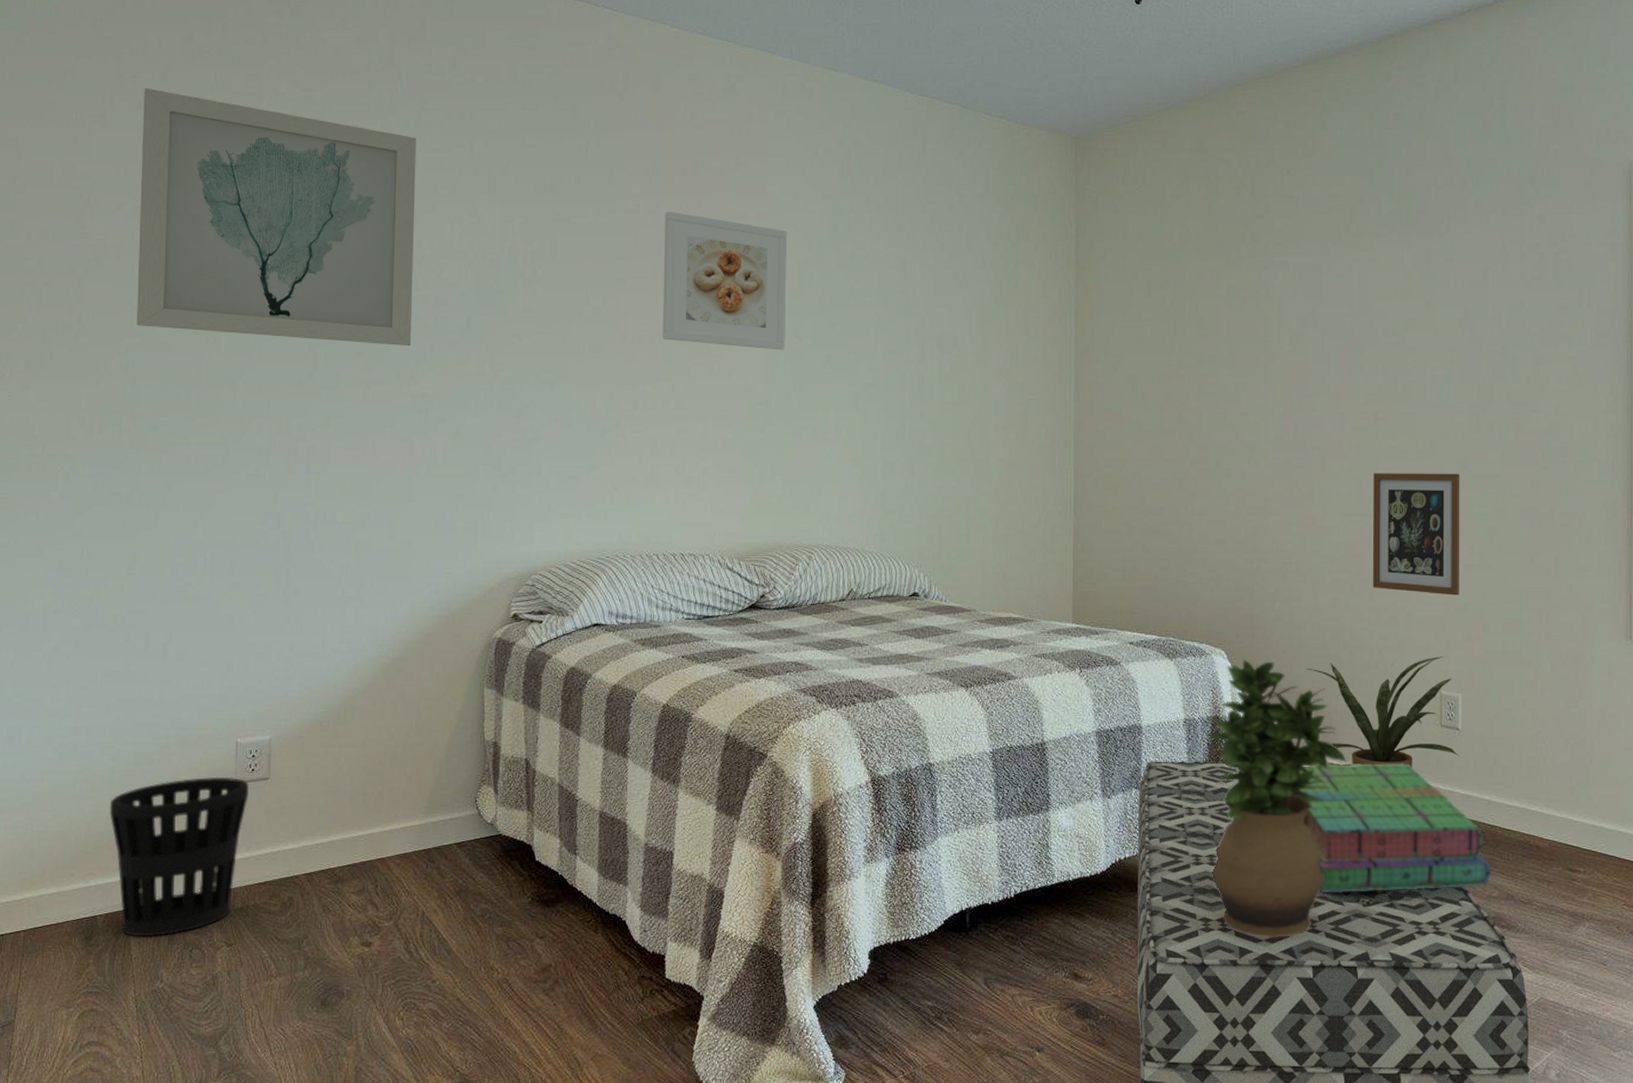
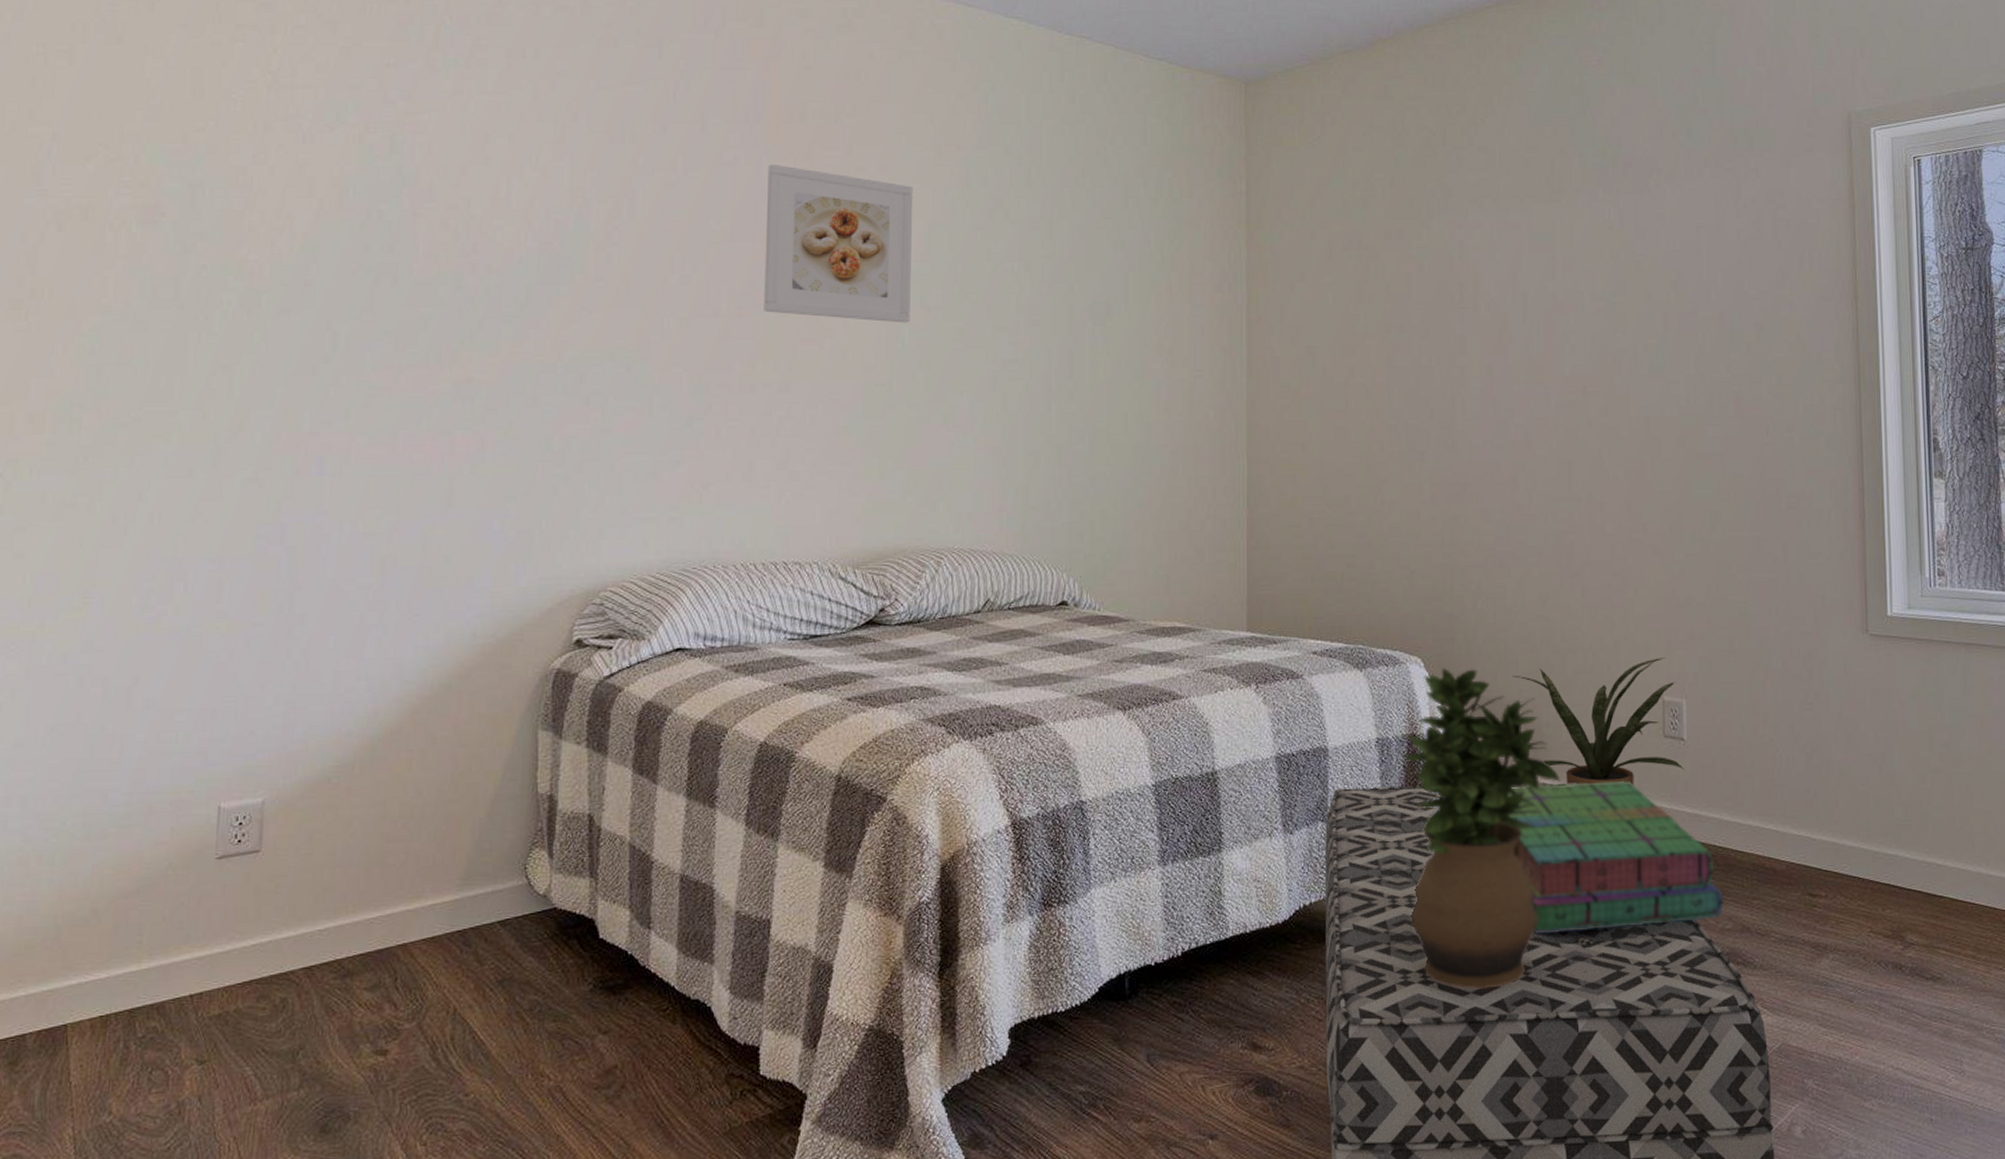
wastebasket: present [109,776,249,937] -> none [48,850,233,1059]
wall art: present [136,87,416,347] -> none [106,17,467,323]
picture frame: present [1372,473,1460,596] -> none [1583,452,1680,589]

